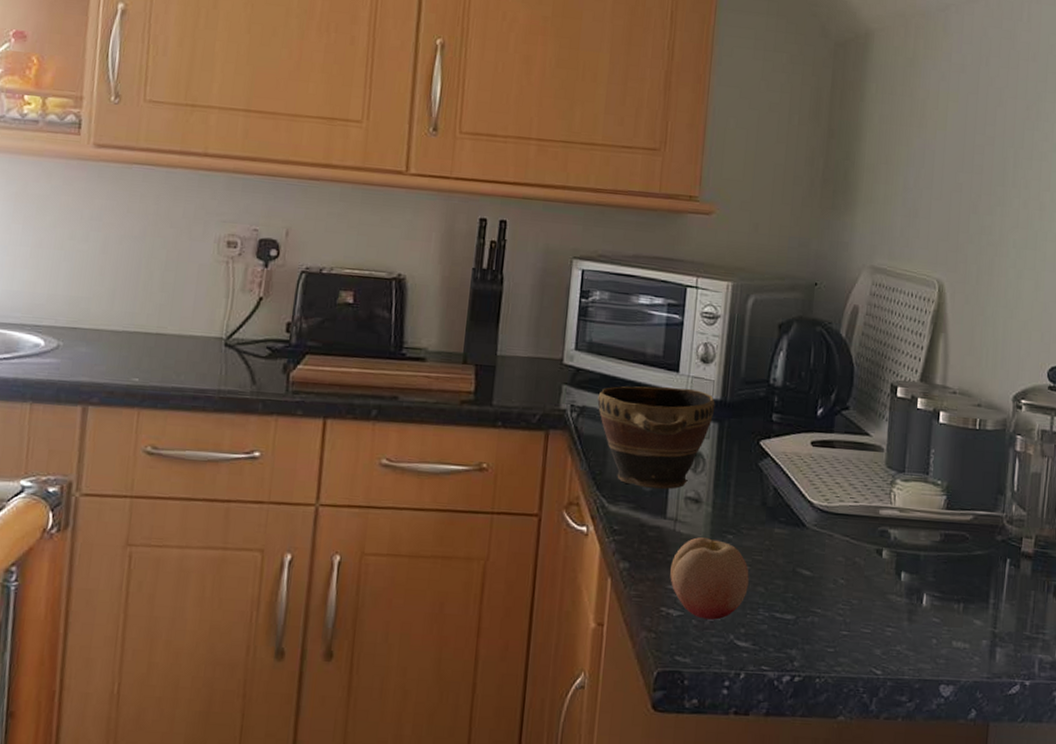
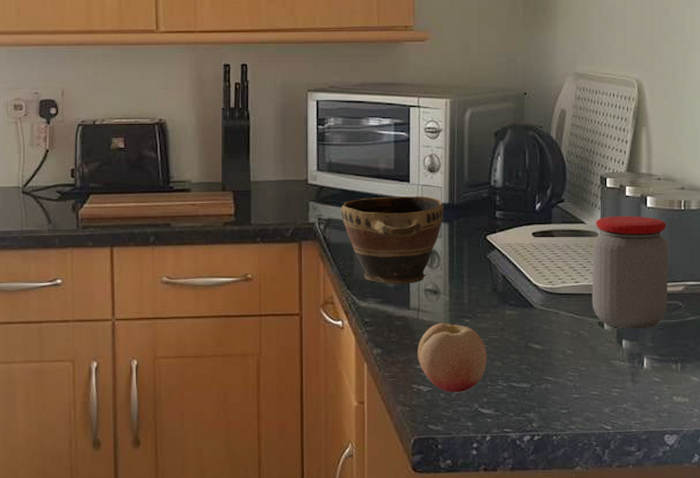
jar: none [871,430,960,561] -> present [592,215,669,329]

